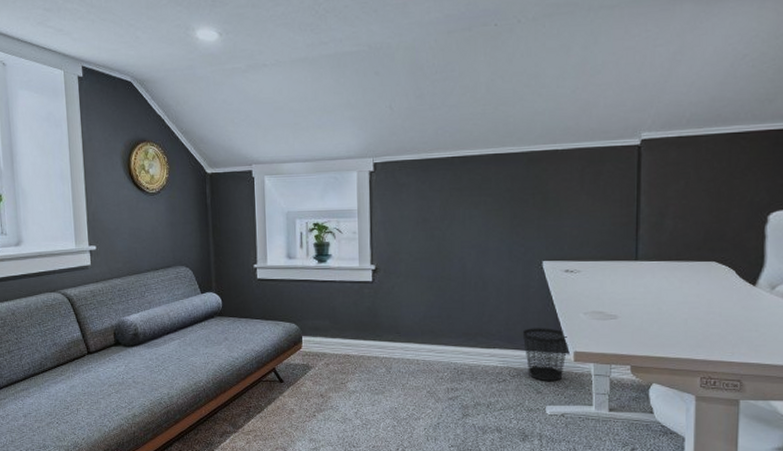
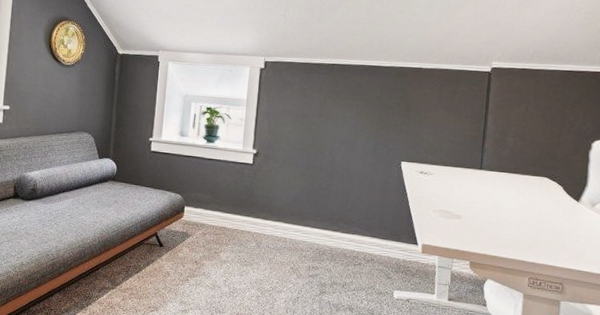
wastebasket: present [523,328,568,381] -> none [379,219,418,269]

